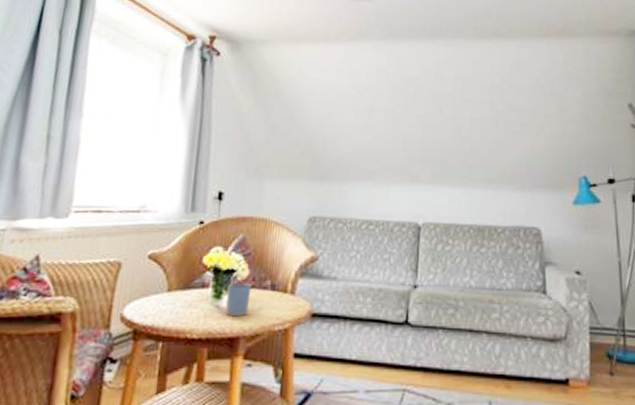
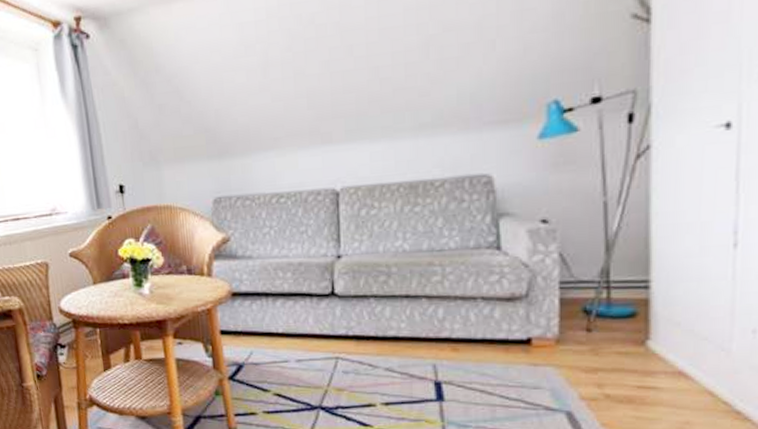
mug: present [226,283,252,316] -> none [146,271,170,301]

